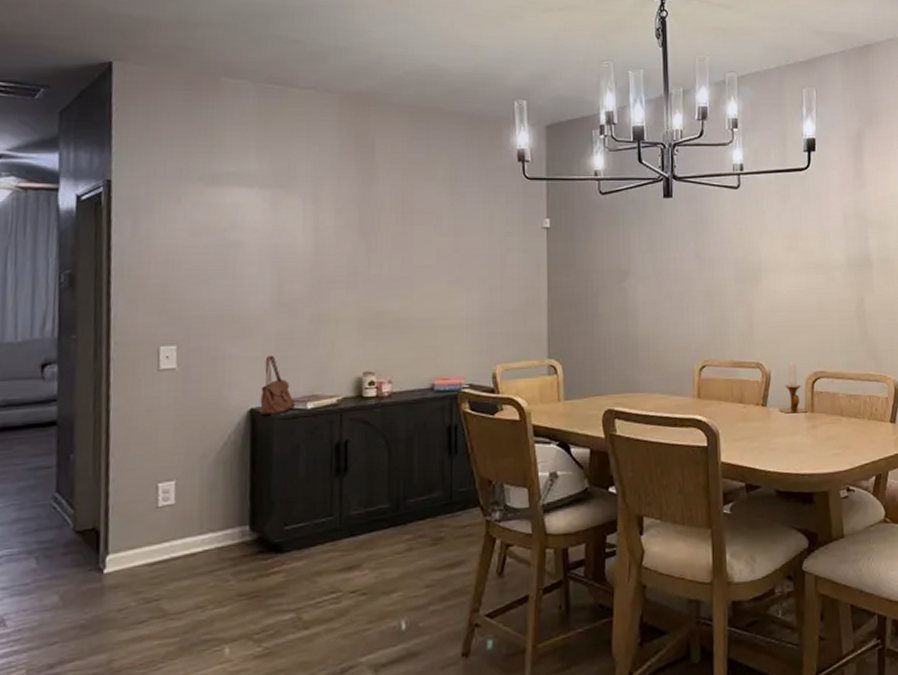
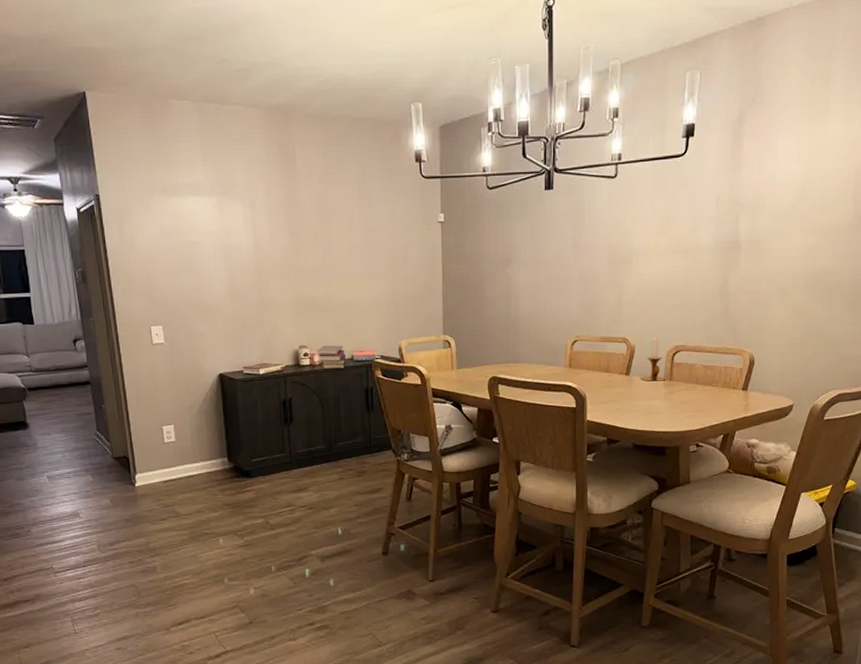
handbag: present [260,356,296,416] -> none [225,333,251,379]
books: none [386,371,424,403] -> present [316,345,346,370]

